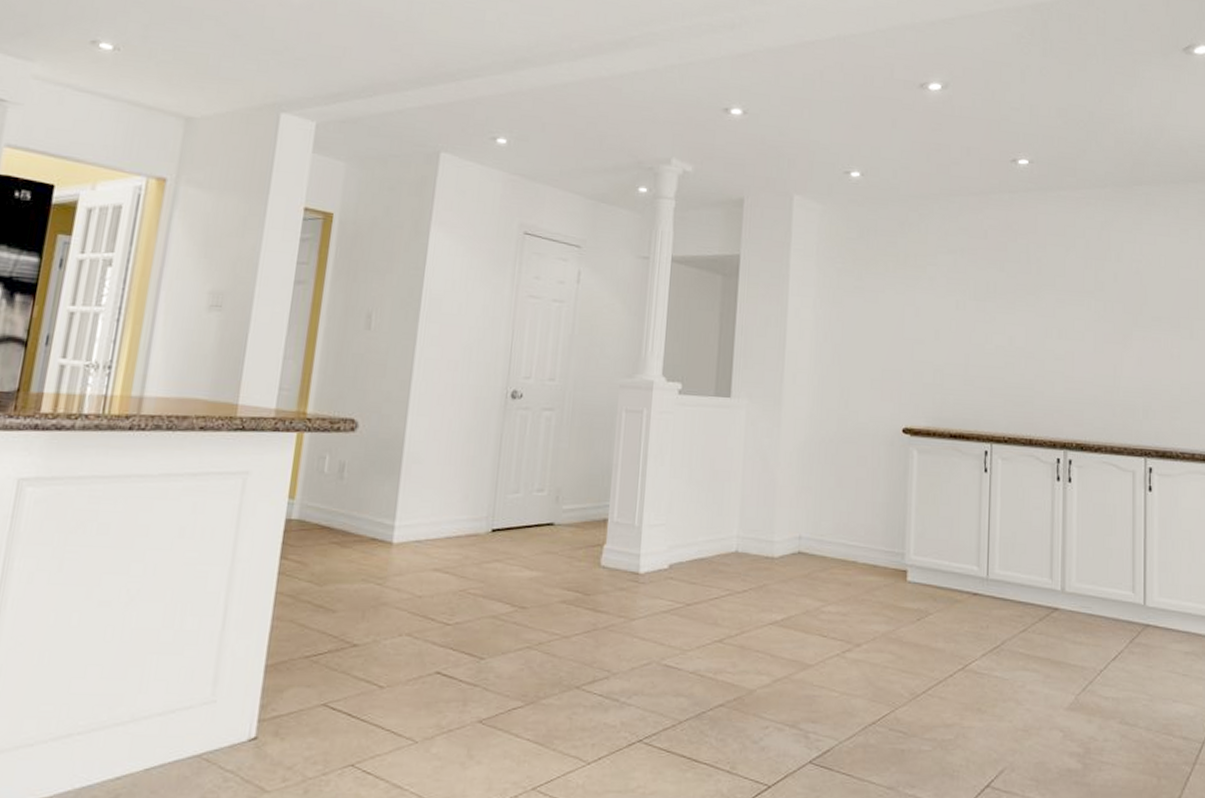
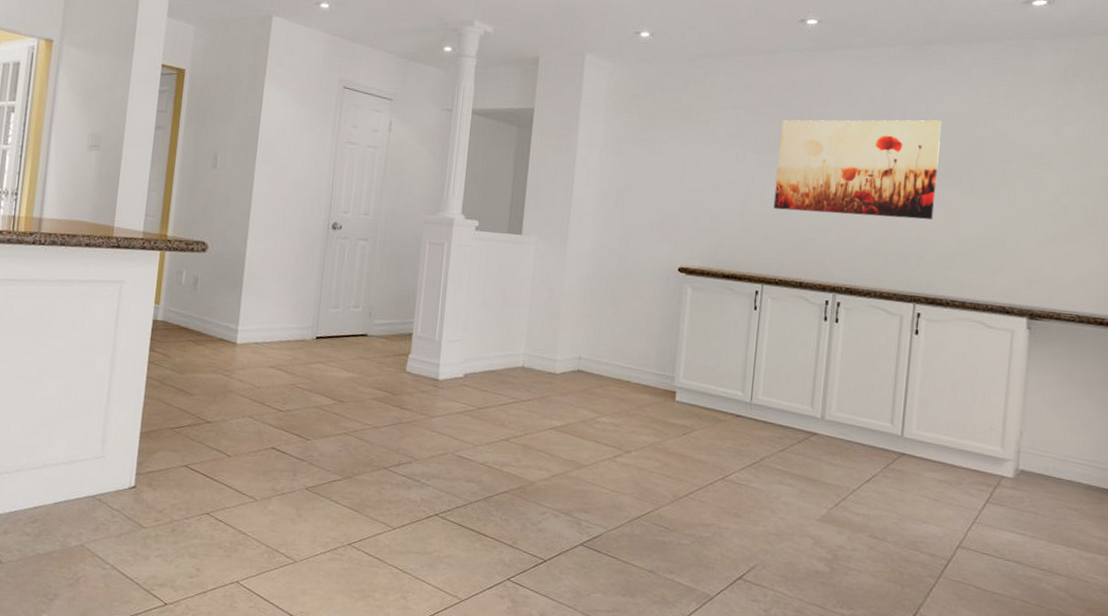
wall art: none [997,262,1157,367] -> present [773,120,942,220]

